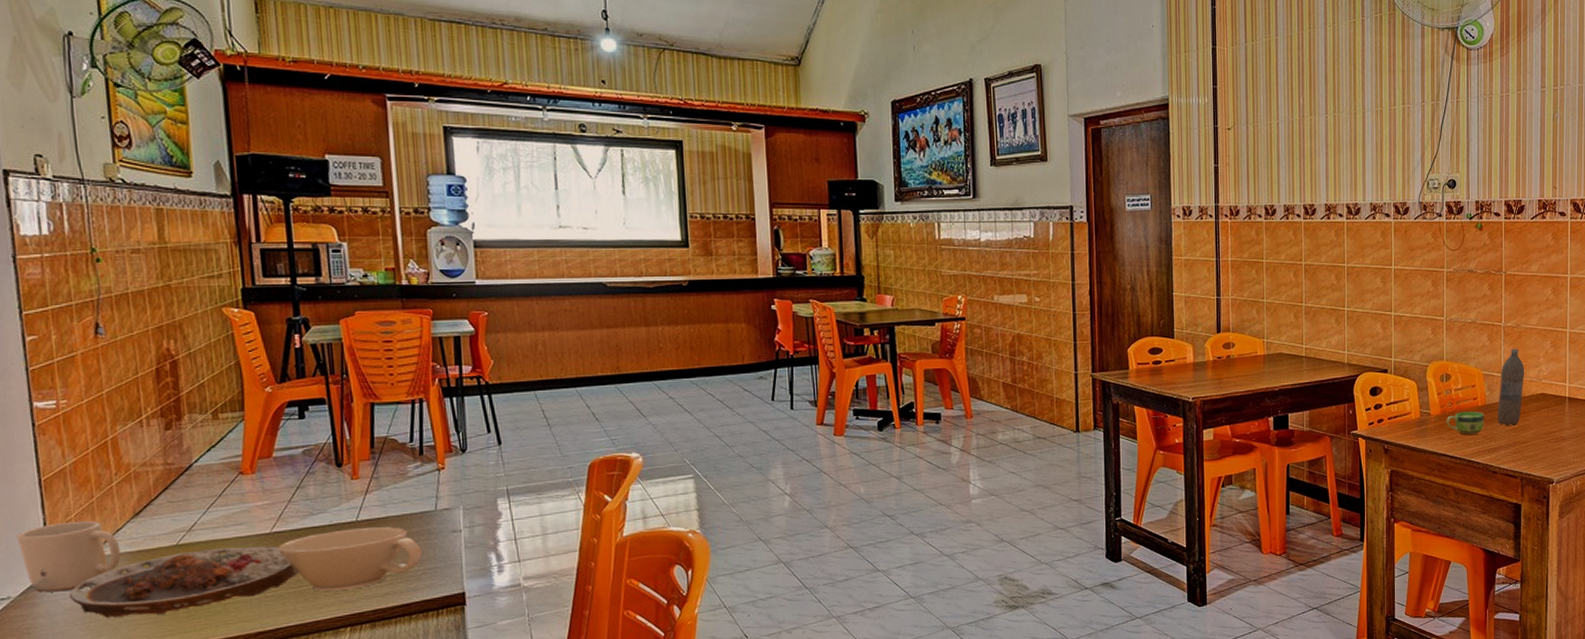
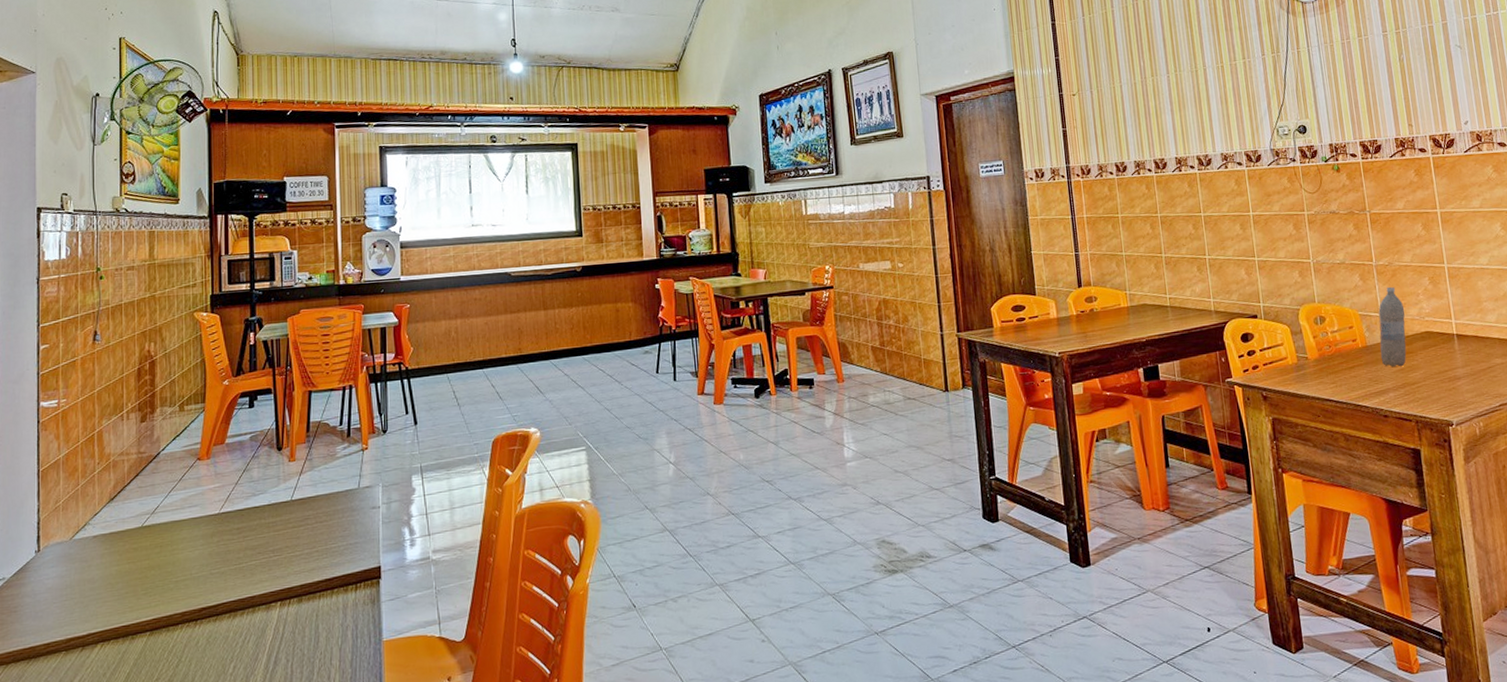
mug: present [16,520,122,593] -> none [15,506,96,574]
plate: present [70,546,298,618] -> none [52,525,239,596]
cup: present [278,527,422,591] -> none [224,505,345,568]
cup: present [1446,411,1485,436] -> none [1325,353,1368,379]

